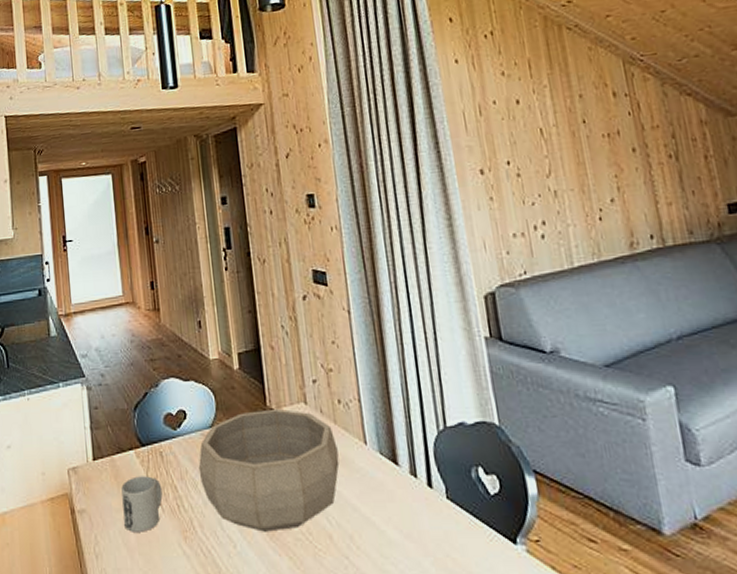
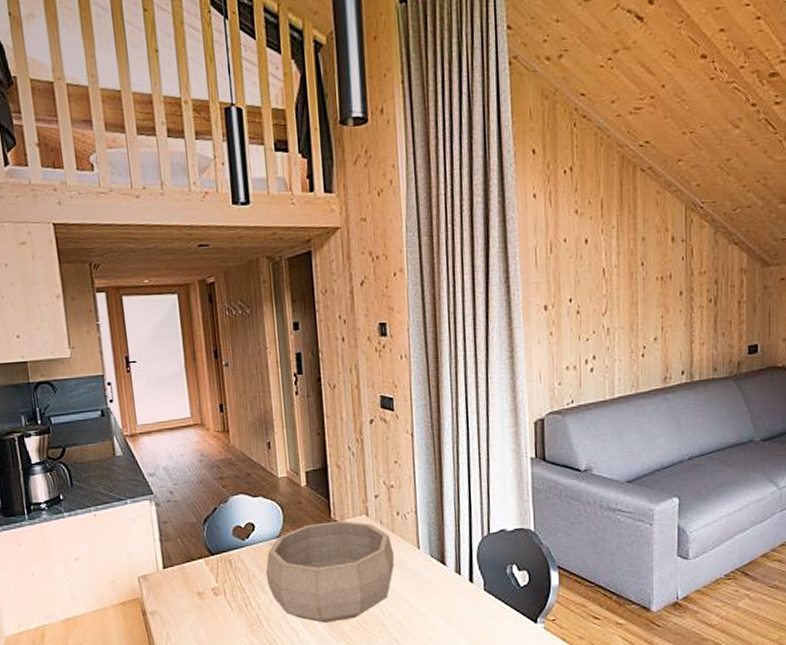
mug: present [121,476,163,532] -> none [191,581,231,628]

